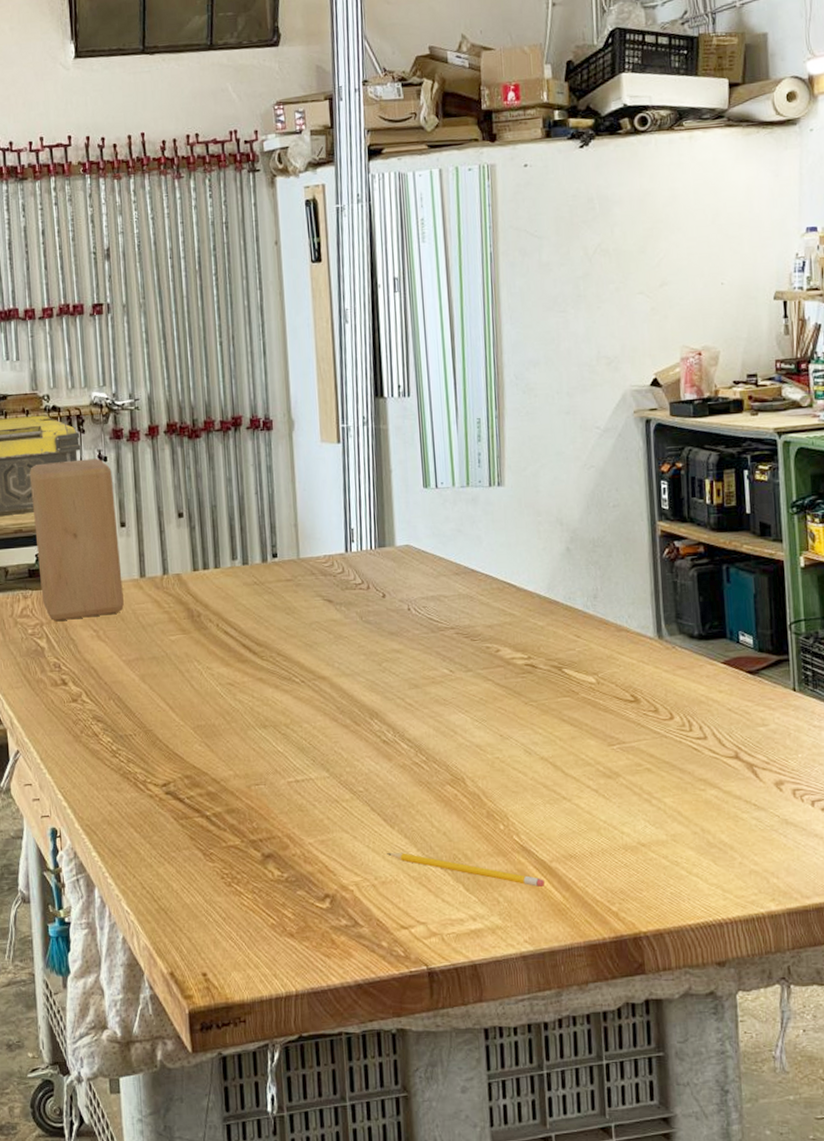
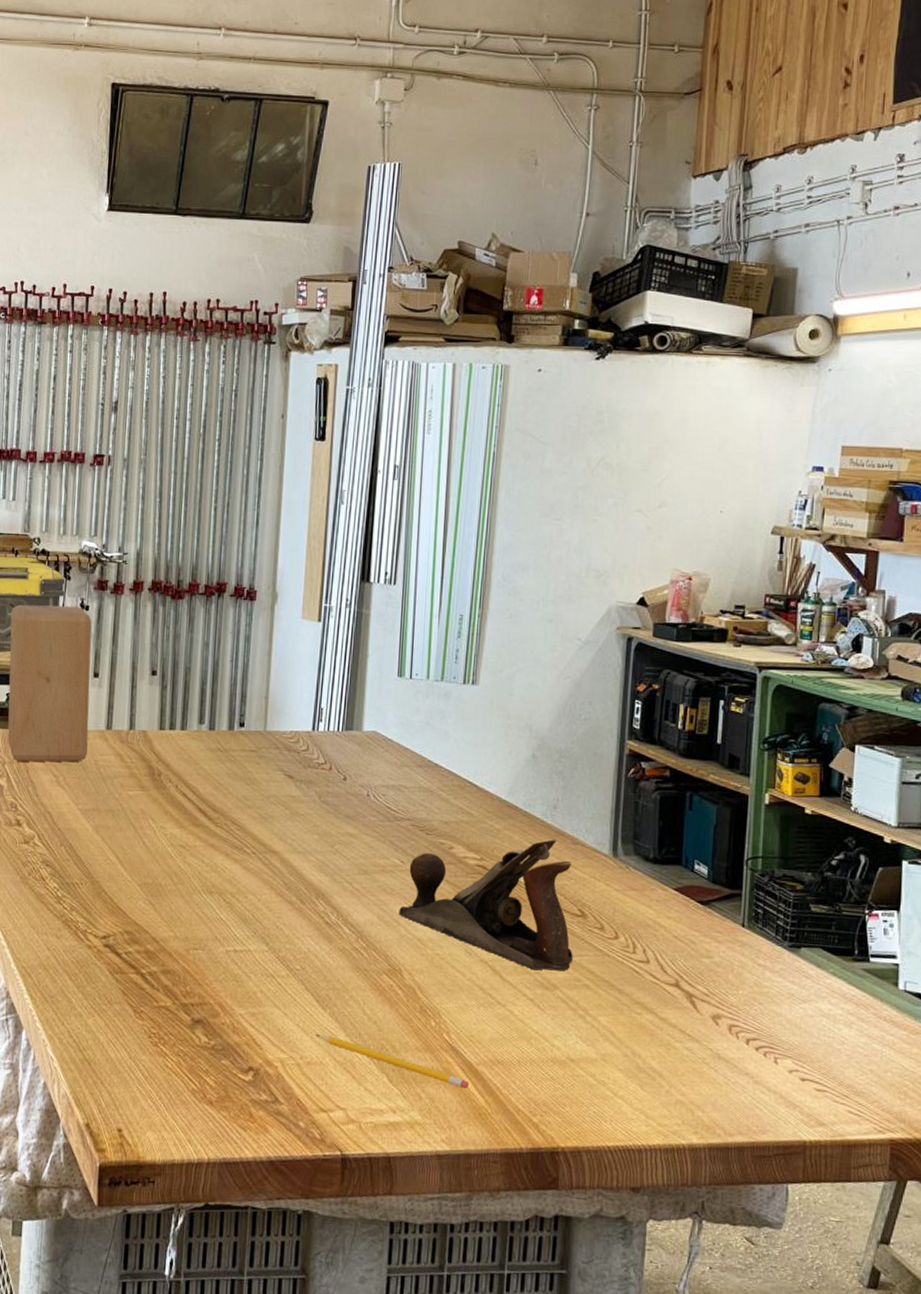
hand plane: none [454,629,631,761] -> present [399,839,573,971]

